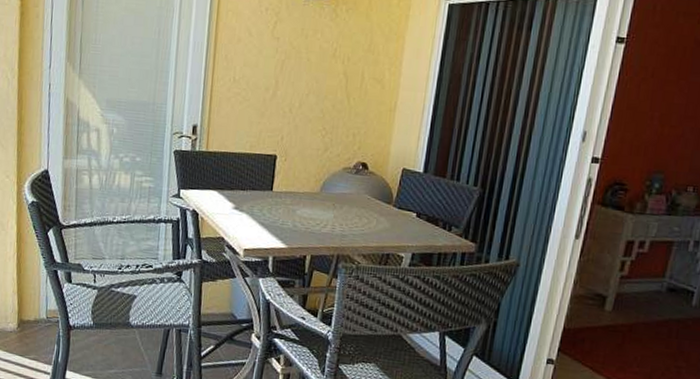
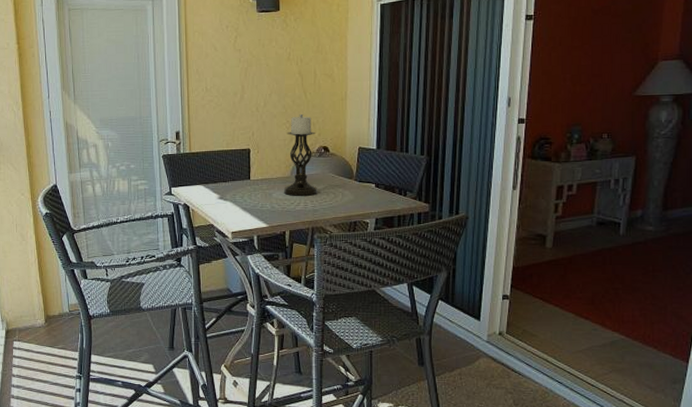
candle holder: none [309,121,355,218] -> present [283,113,318,196]

